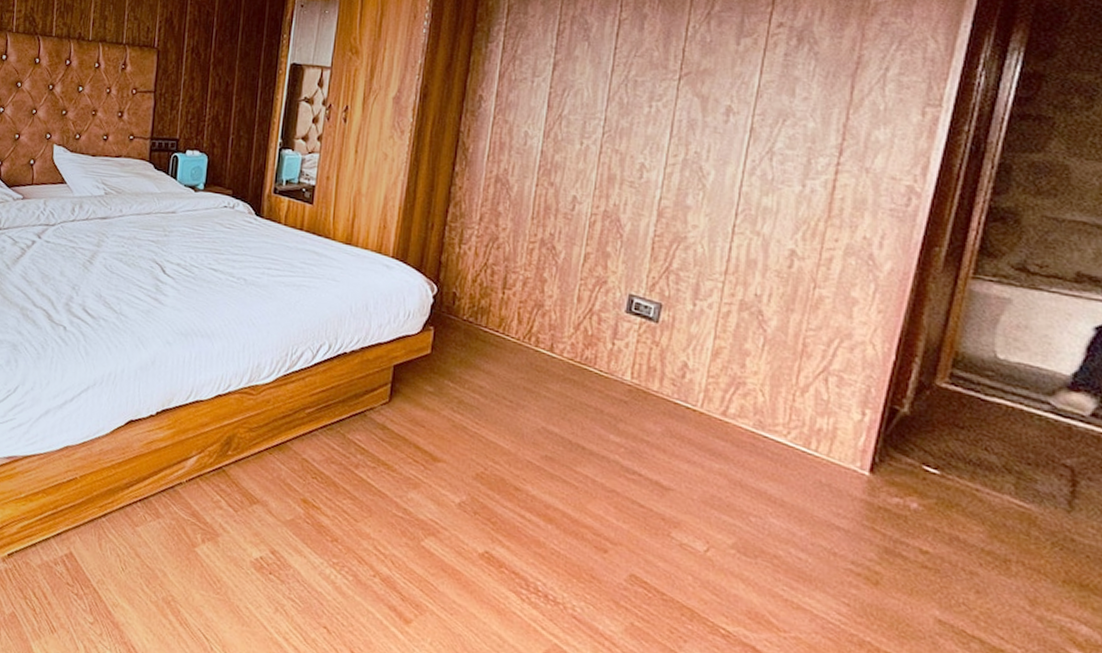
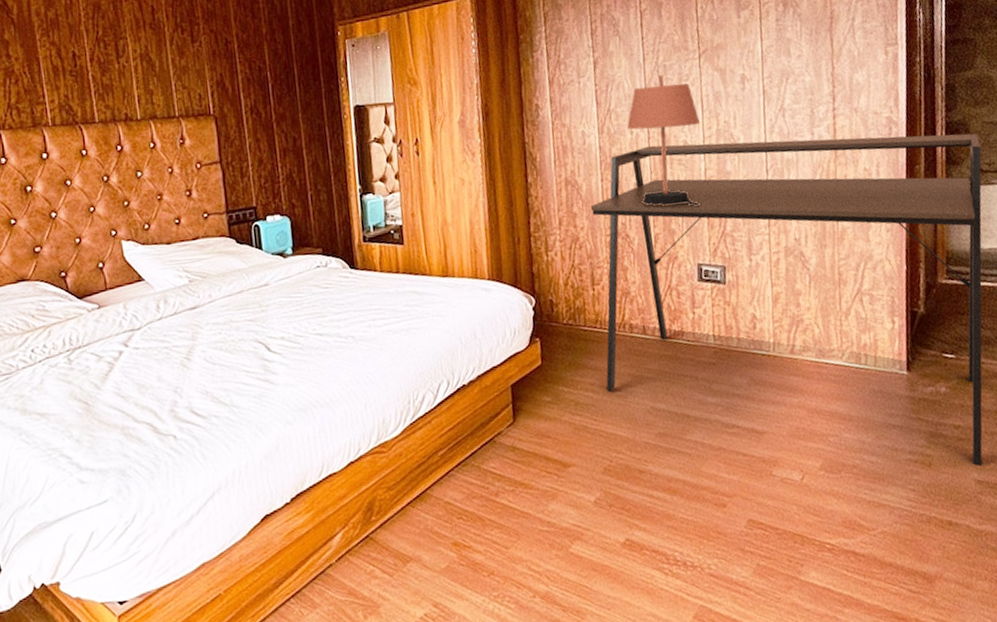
desk: none [495,160,1033,605] -> present [590,133,983,466]
table lamp: none [578,89,665,234] -> present [627,74,702,206]

